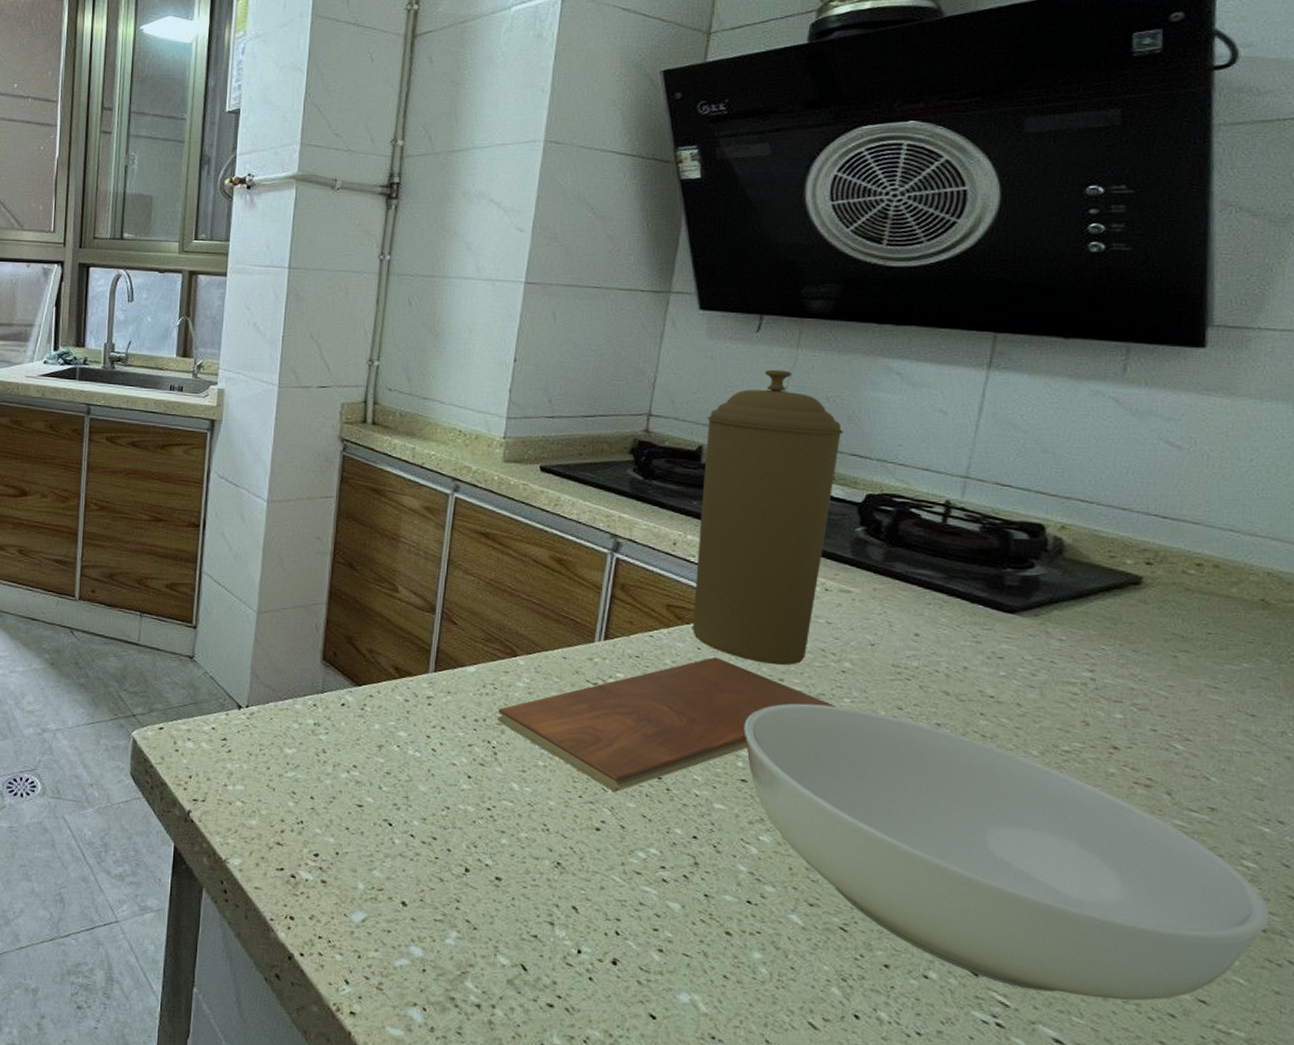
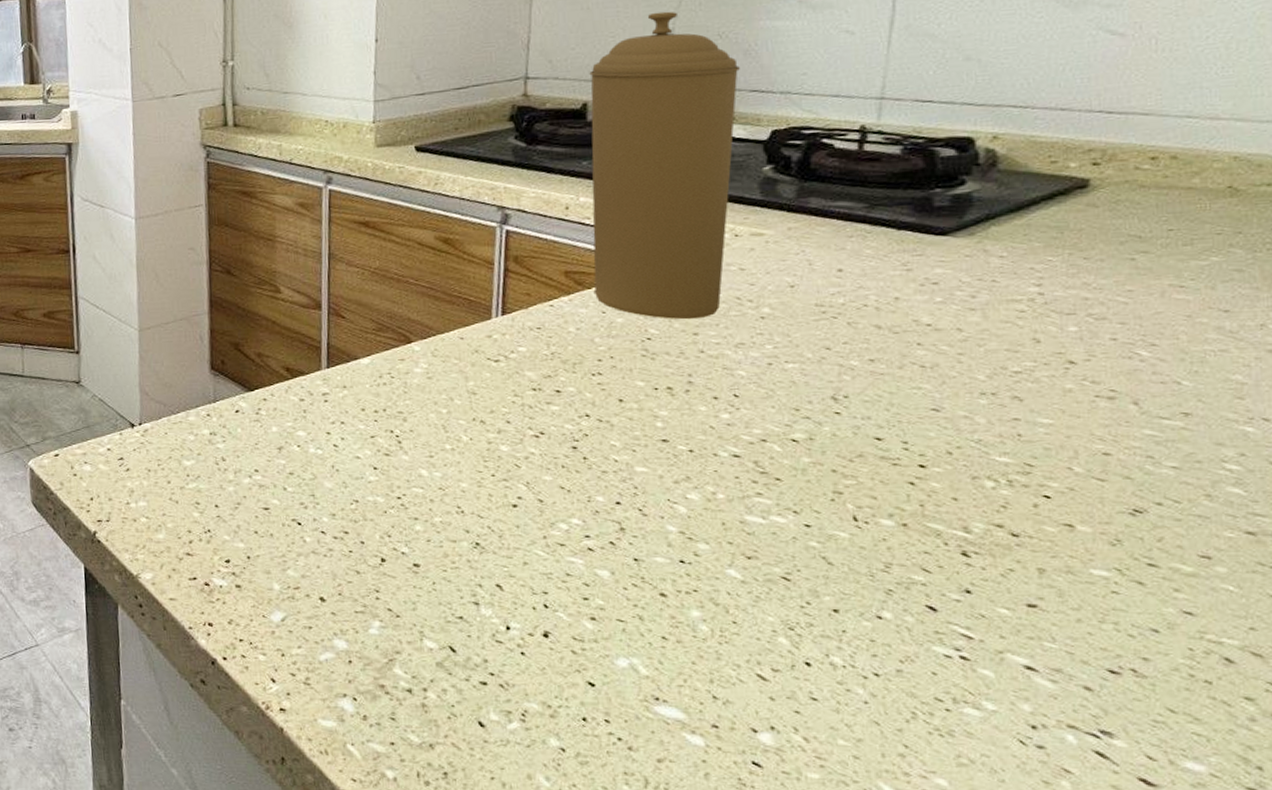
chopping board: present [497,656,837,792] -> none [398,318,759,466]
bowl: present [744,703,1270,1001] -> none [659,353,1260,621]

